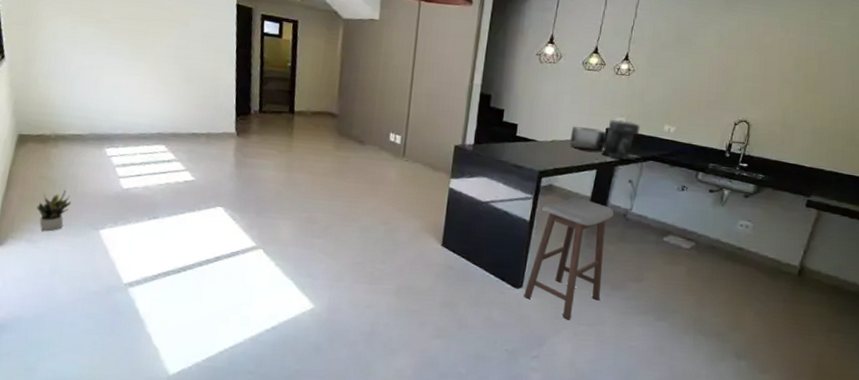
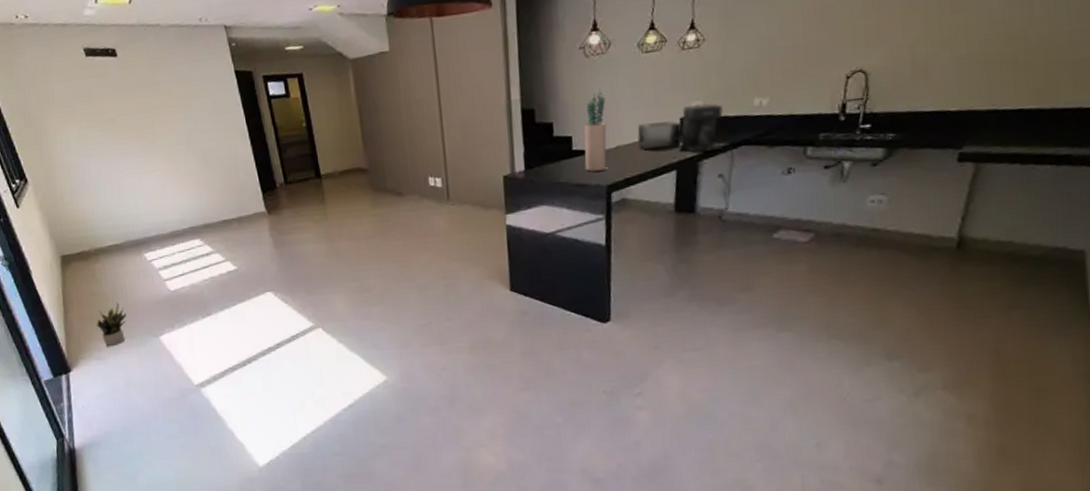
vase: none [524,90,550,159] -> present [584,88,607,173]
bar stool: present [524,196,614,320] -> none [613,206,706,348]

